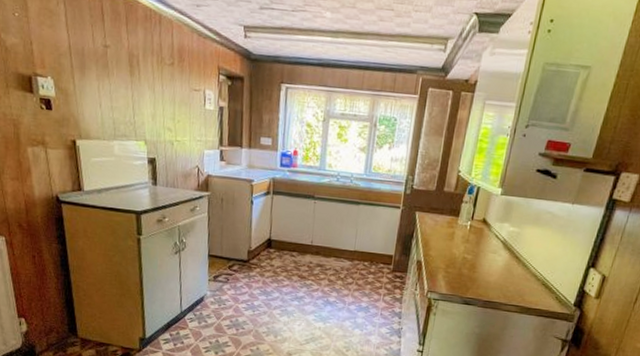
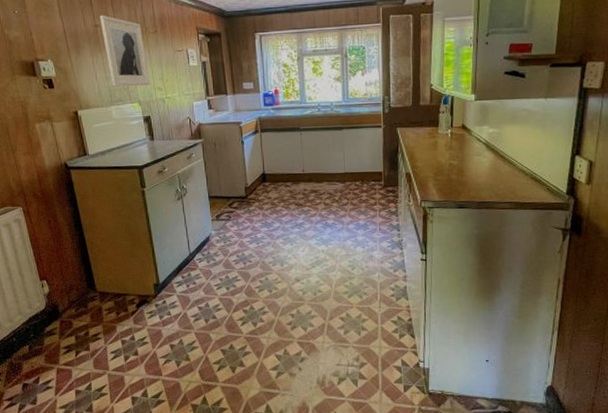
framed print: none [111,34,160,123] -> present [99,15,150,87]

